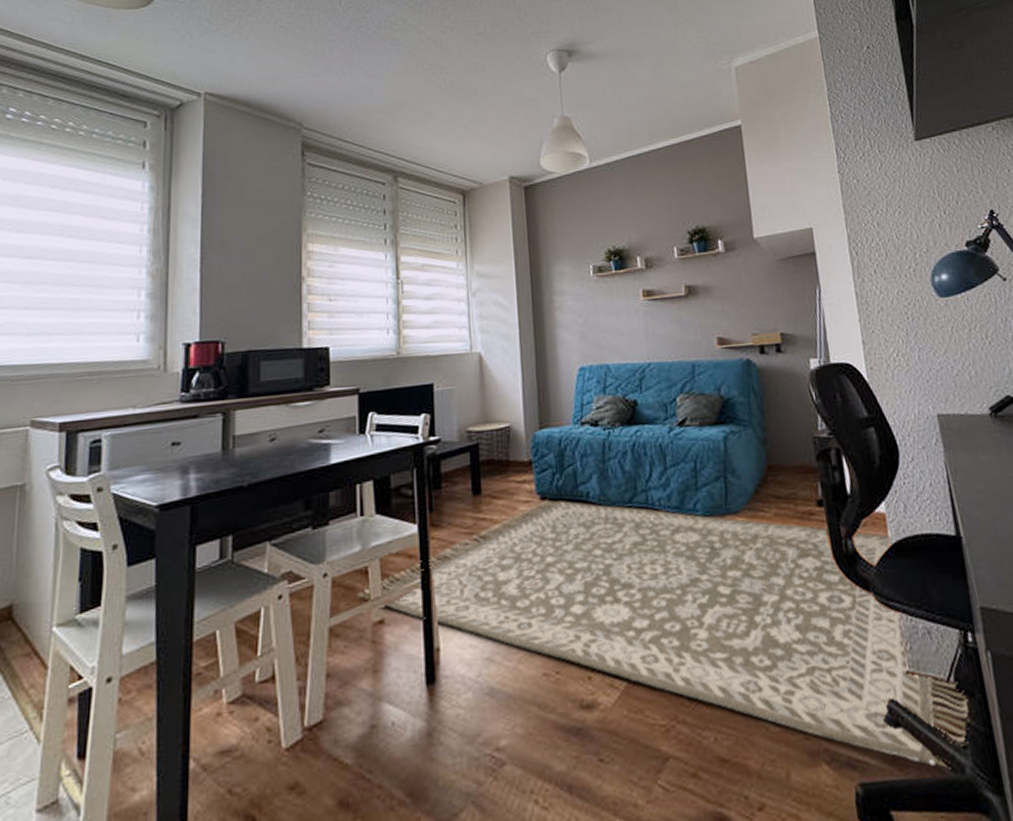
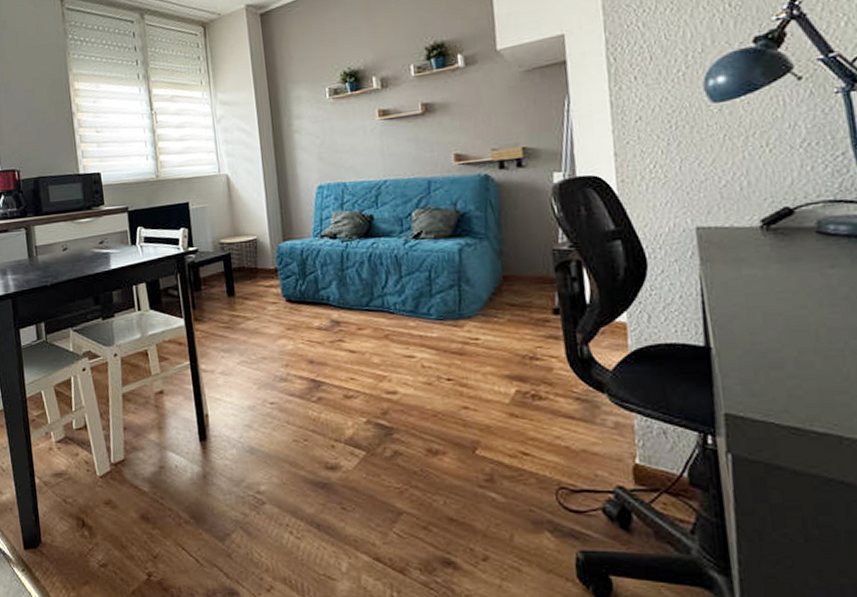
rug: present [358,499,970,770] -> none [141,301,701,549]

